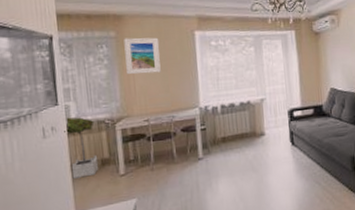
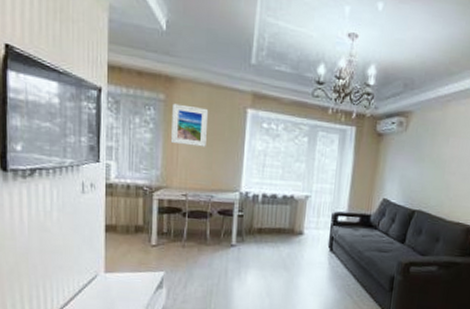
potted tree: present [64,117,99,179] -> none [102,176,133,240]

